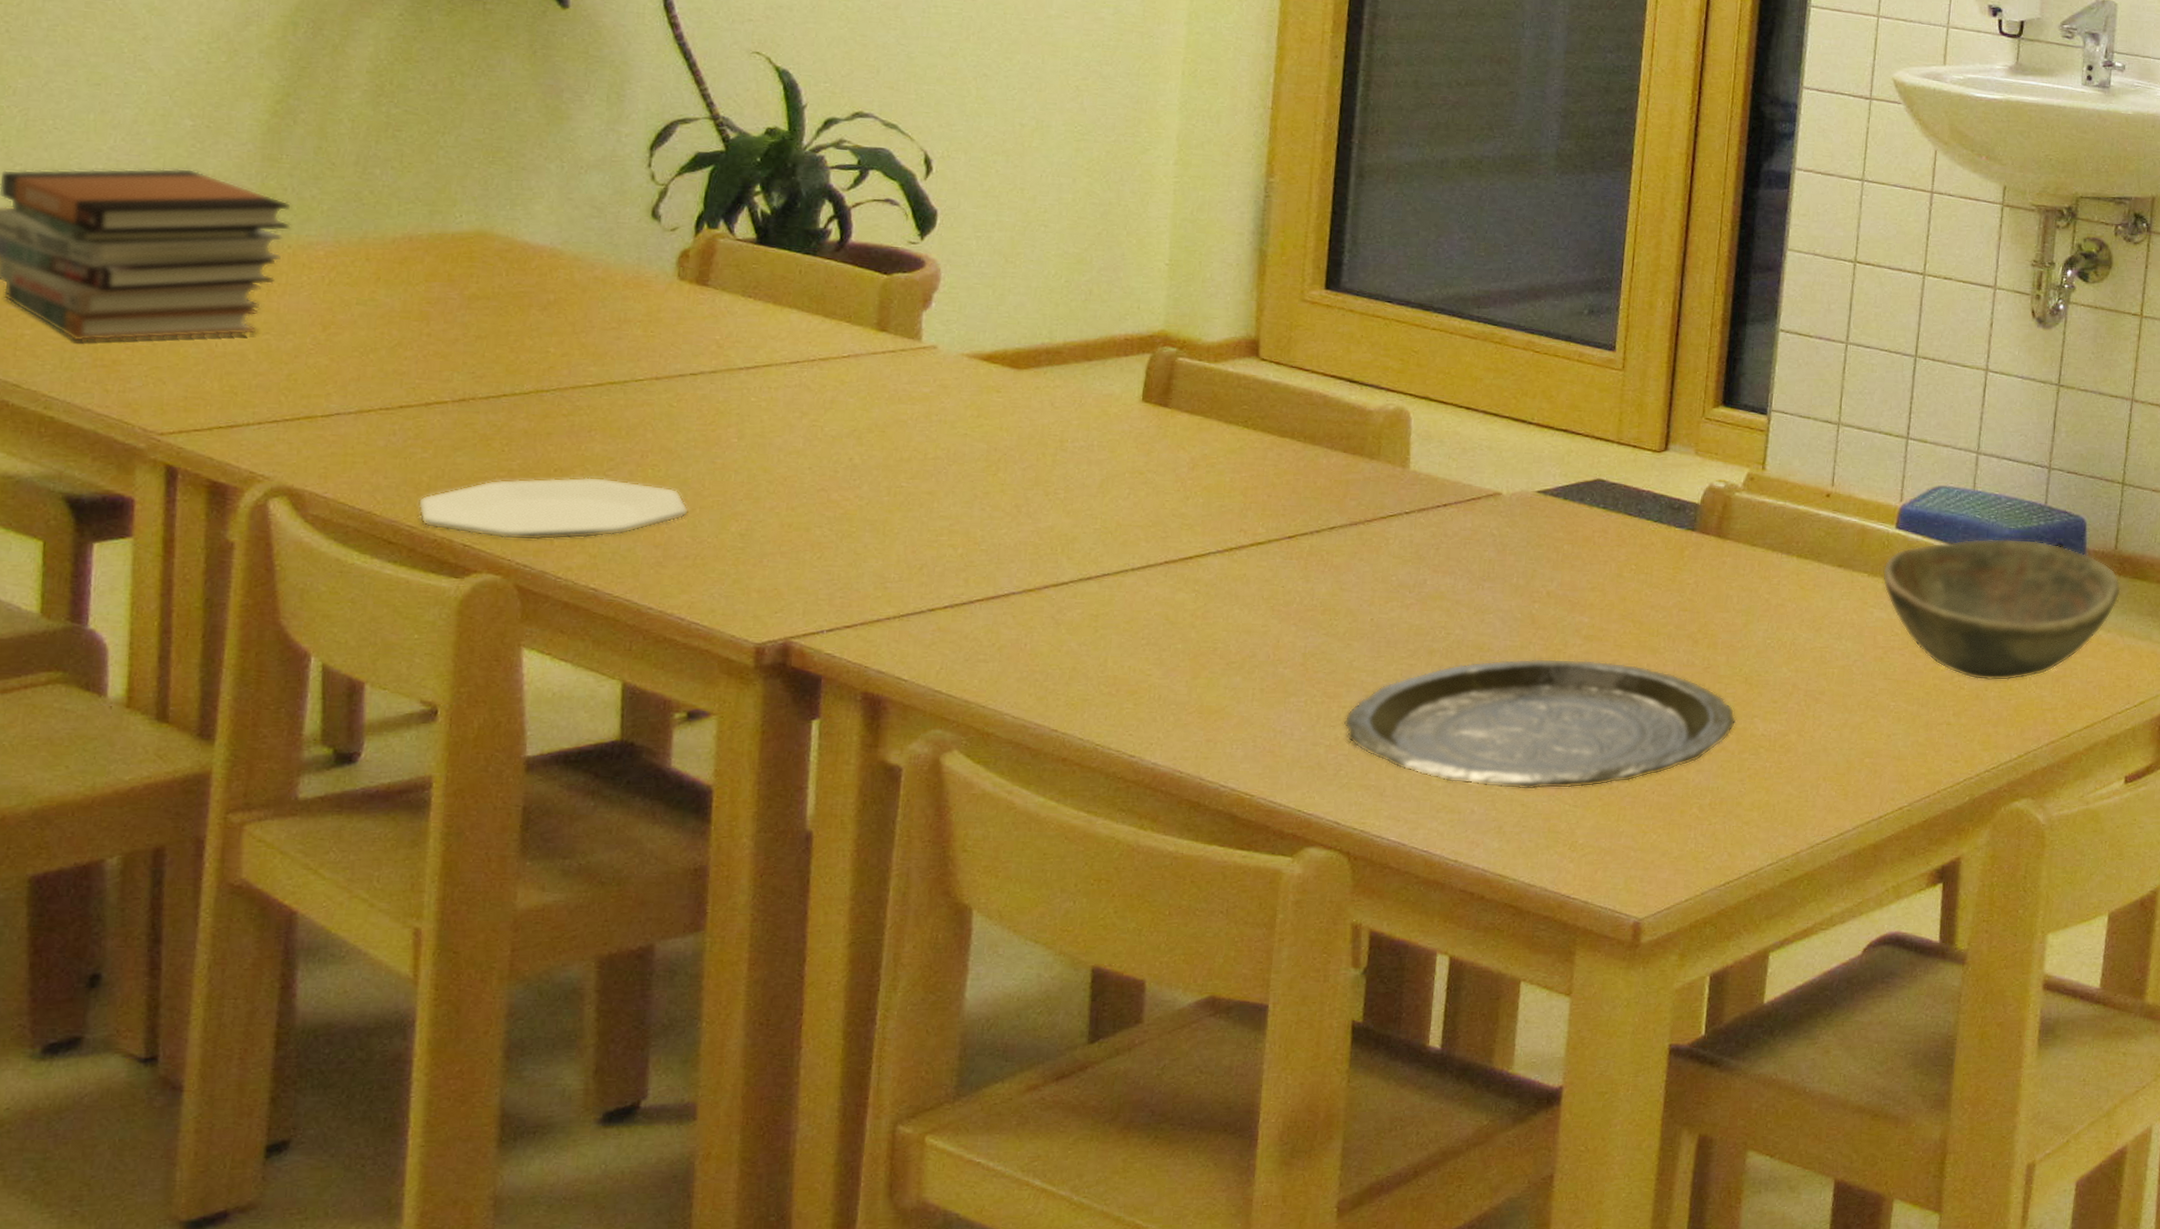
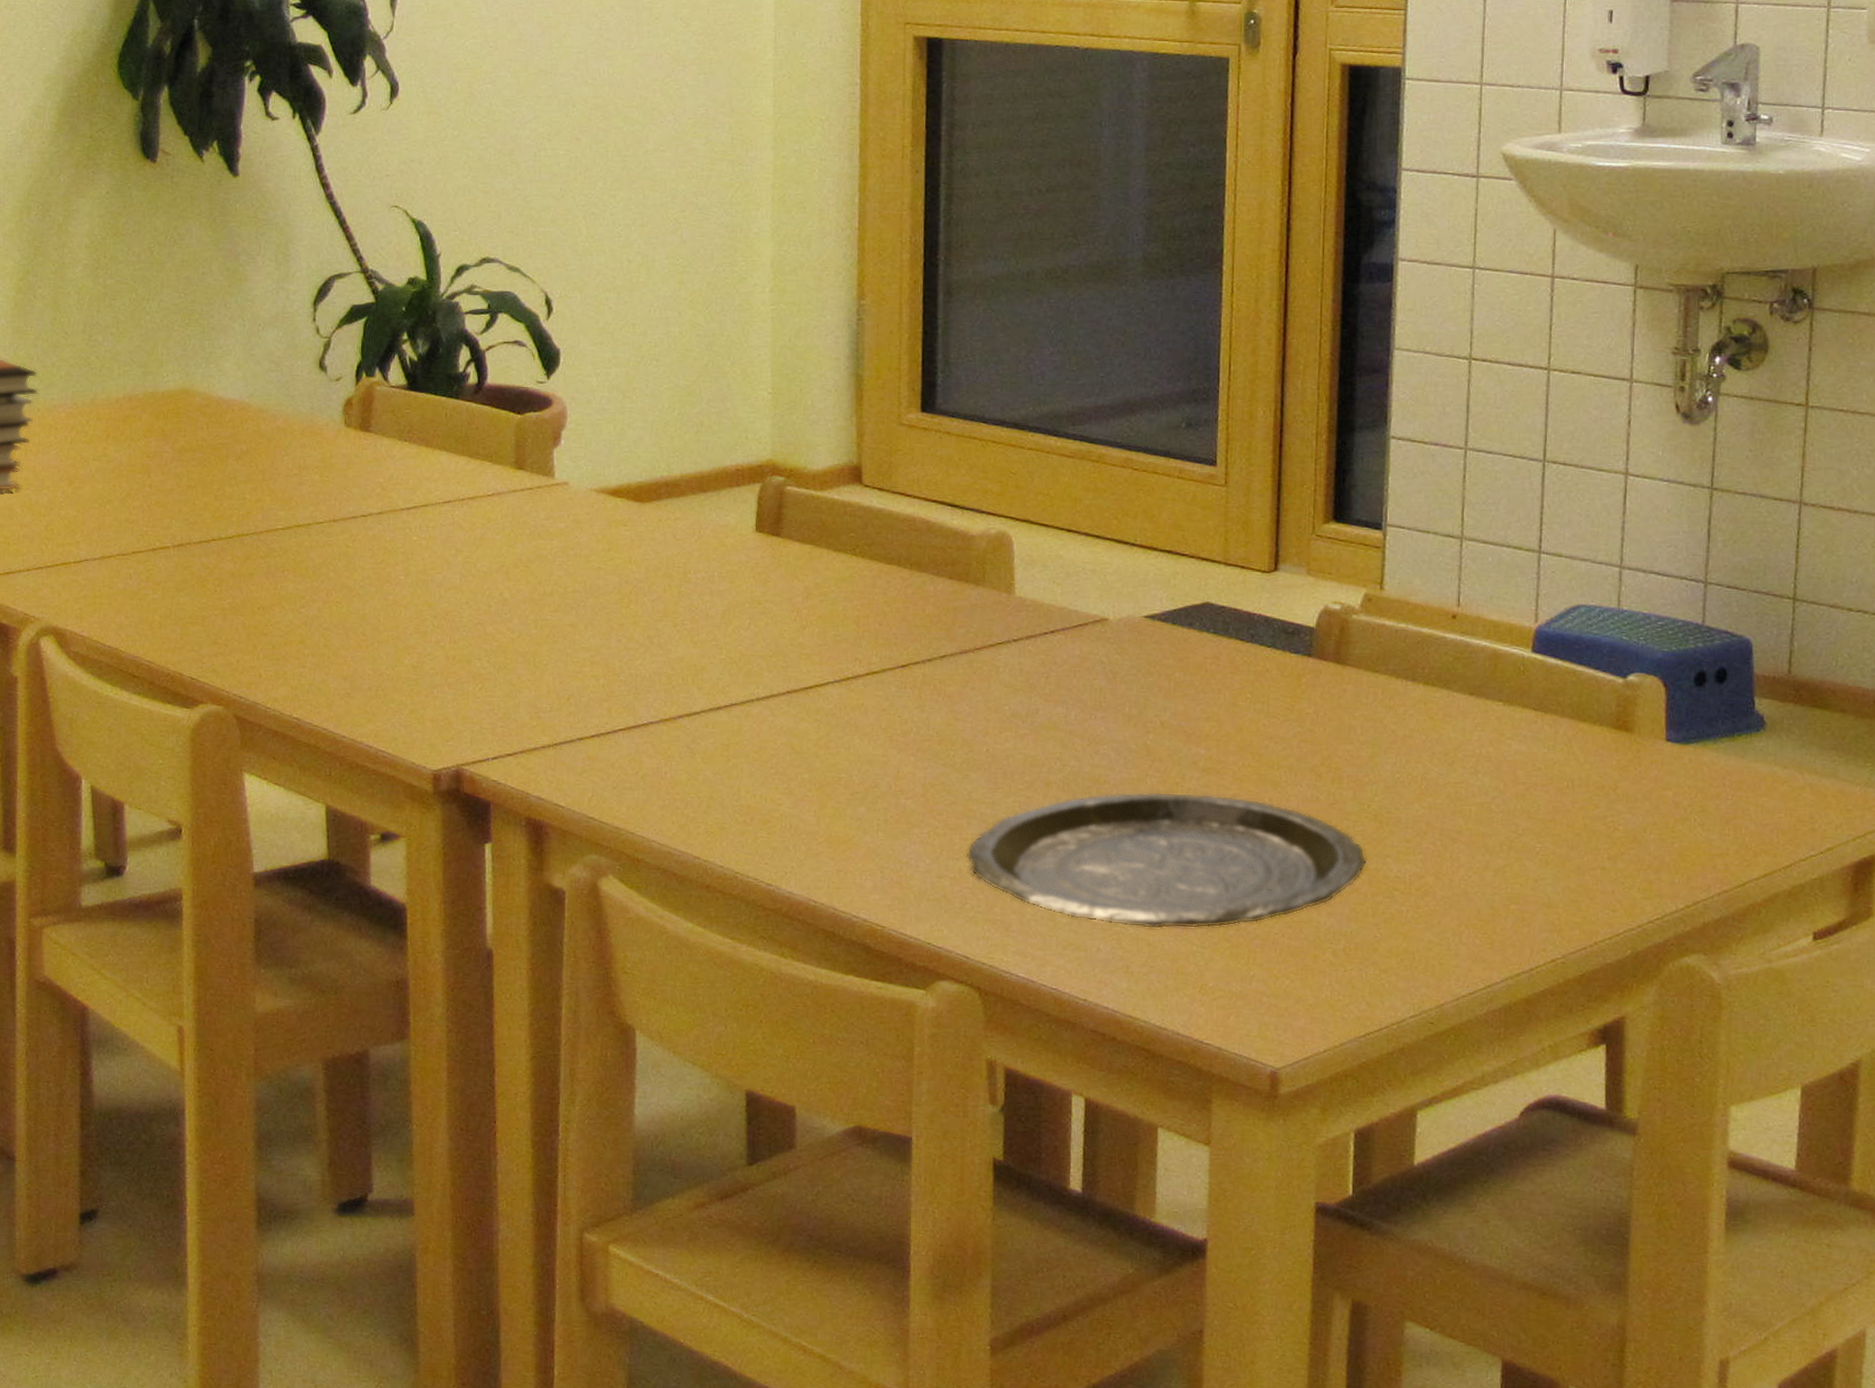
plate: present [417,476,690,541] -> none [153,614,370,674]
bowl: present [1882,538,2121,681] -> none [1519,662,1798,822]

